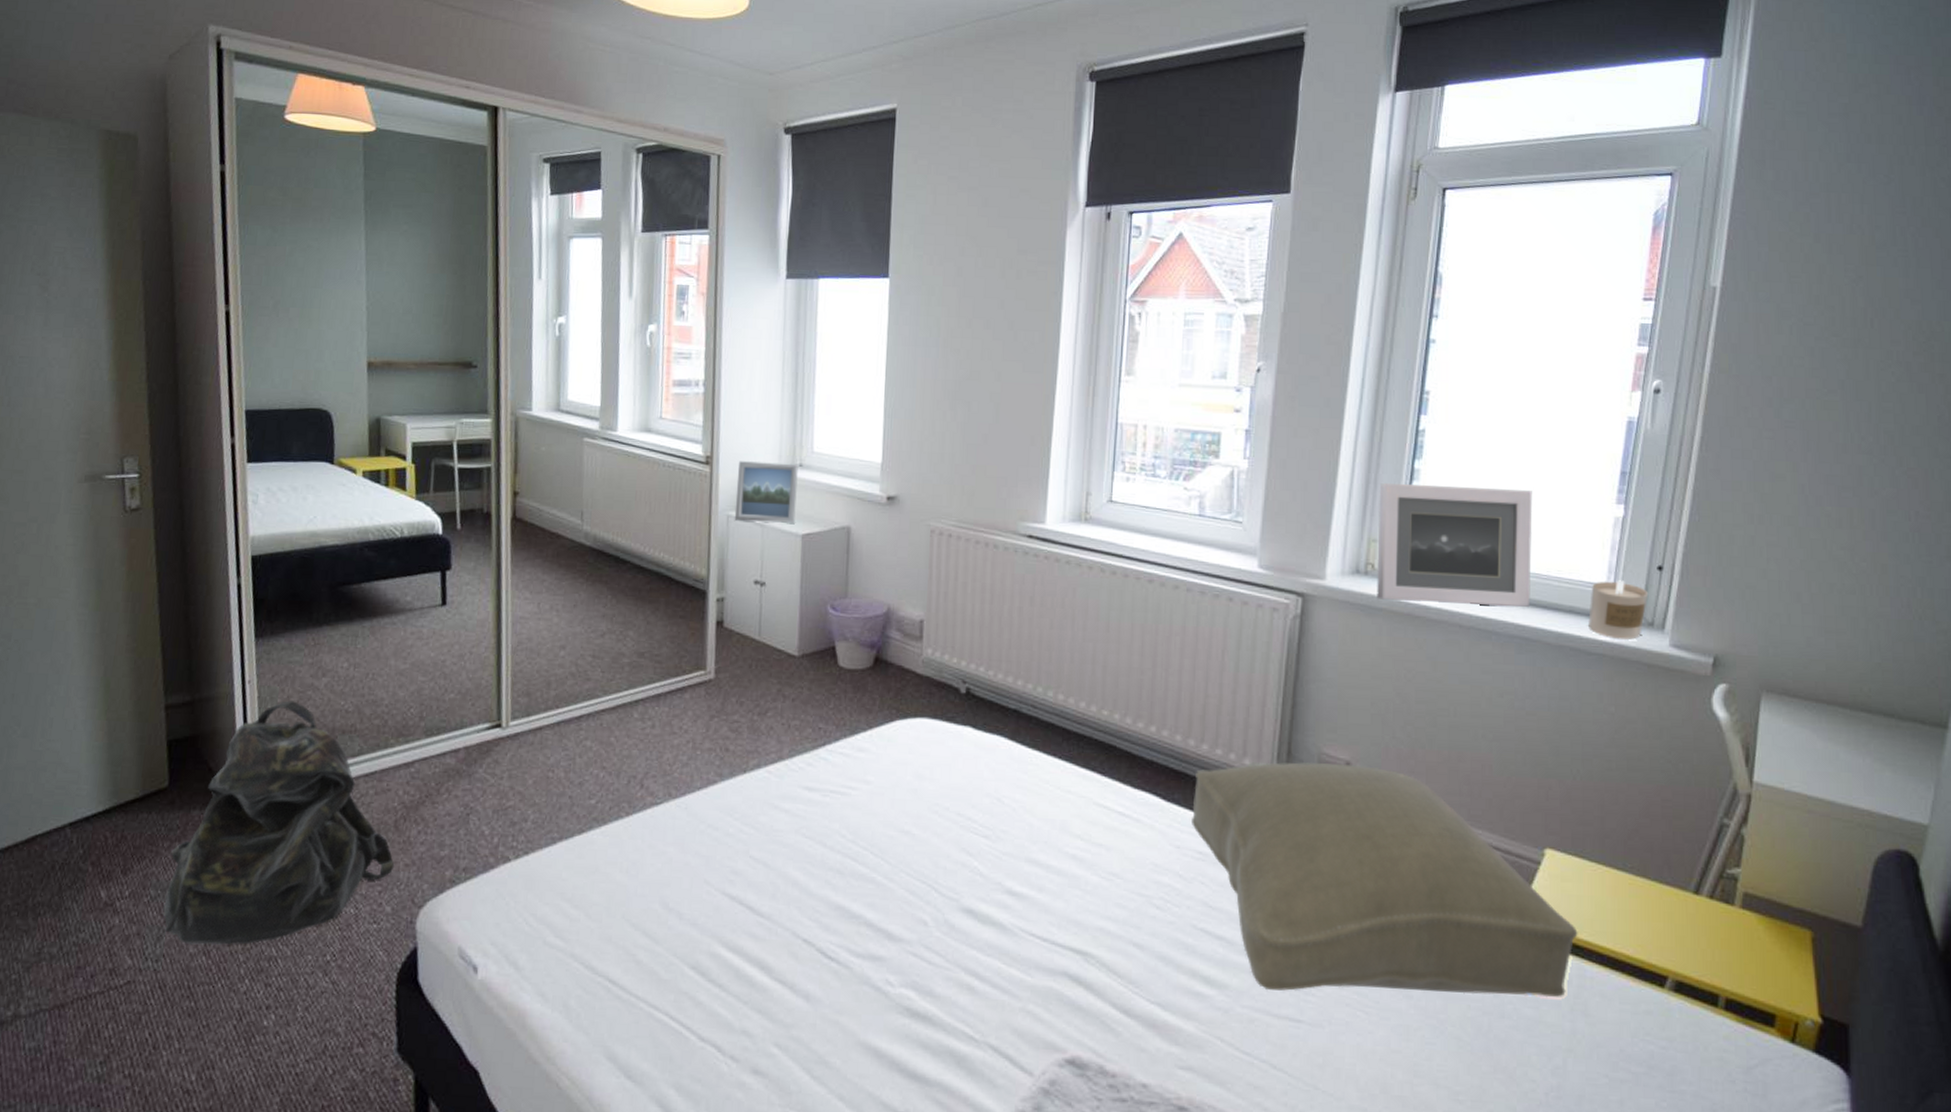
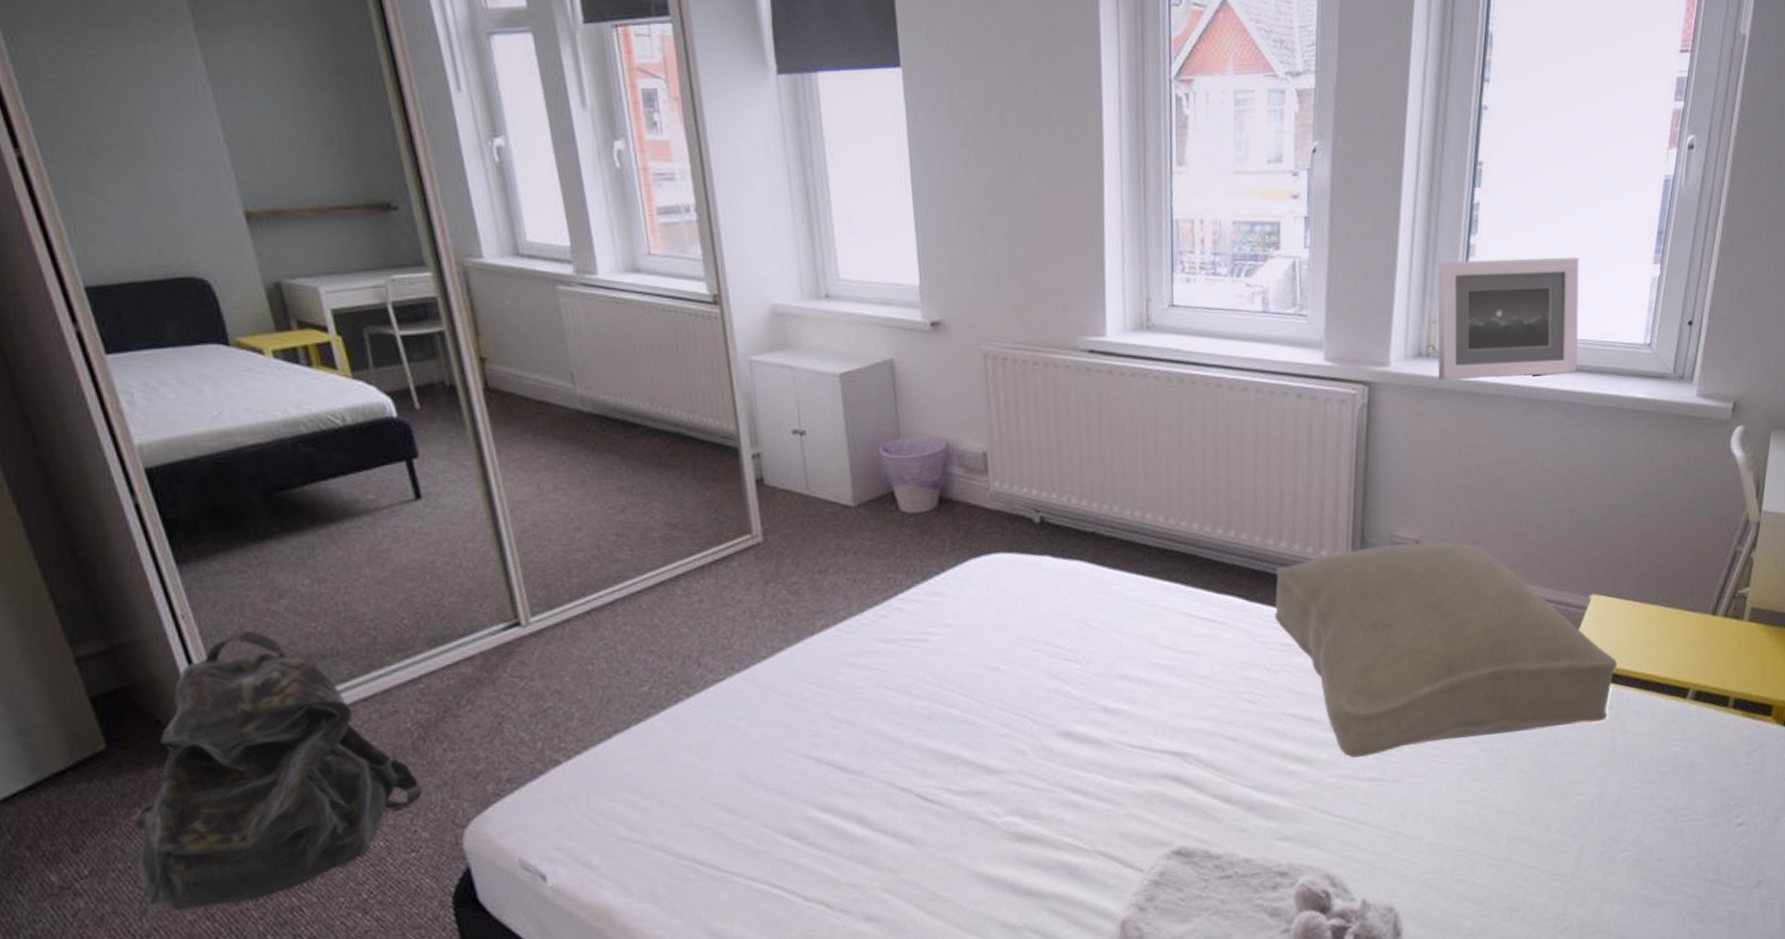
picture frame: present [734,461,798,523] -> none [752,294,830,365]
candle: present [1588,580,1649,640] -> none [1628,338,1680,395]

